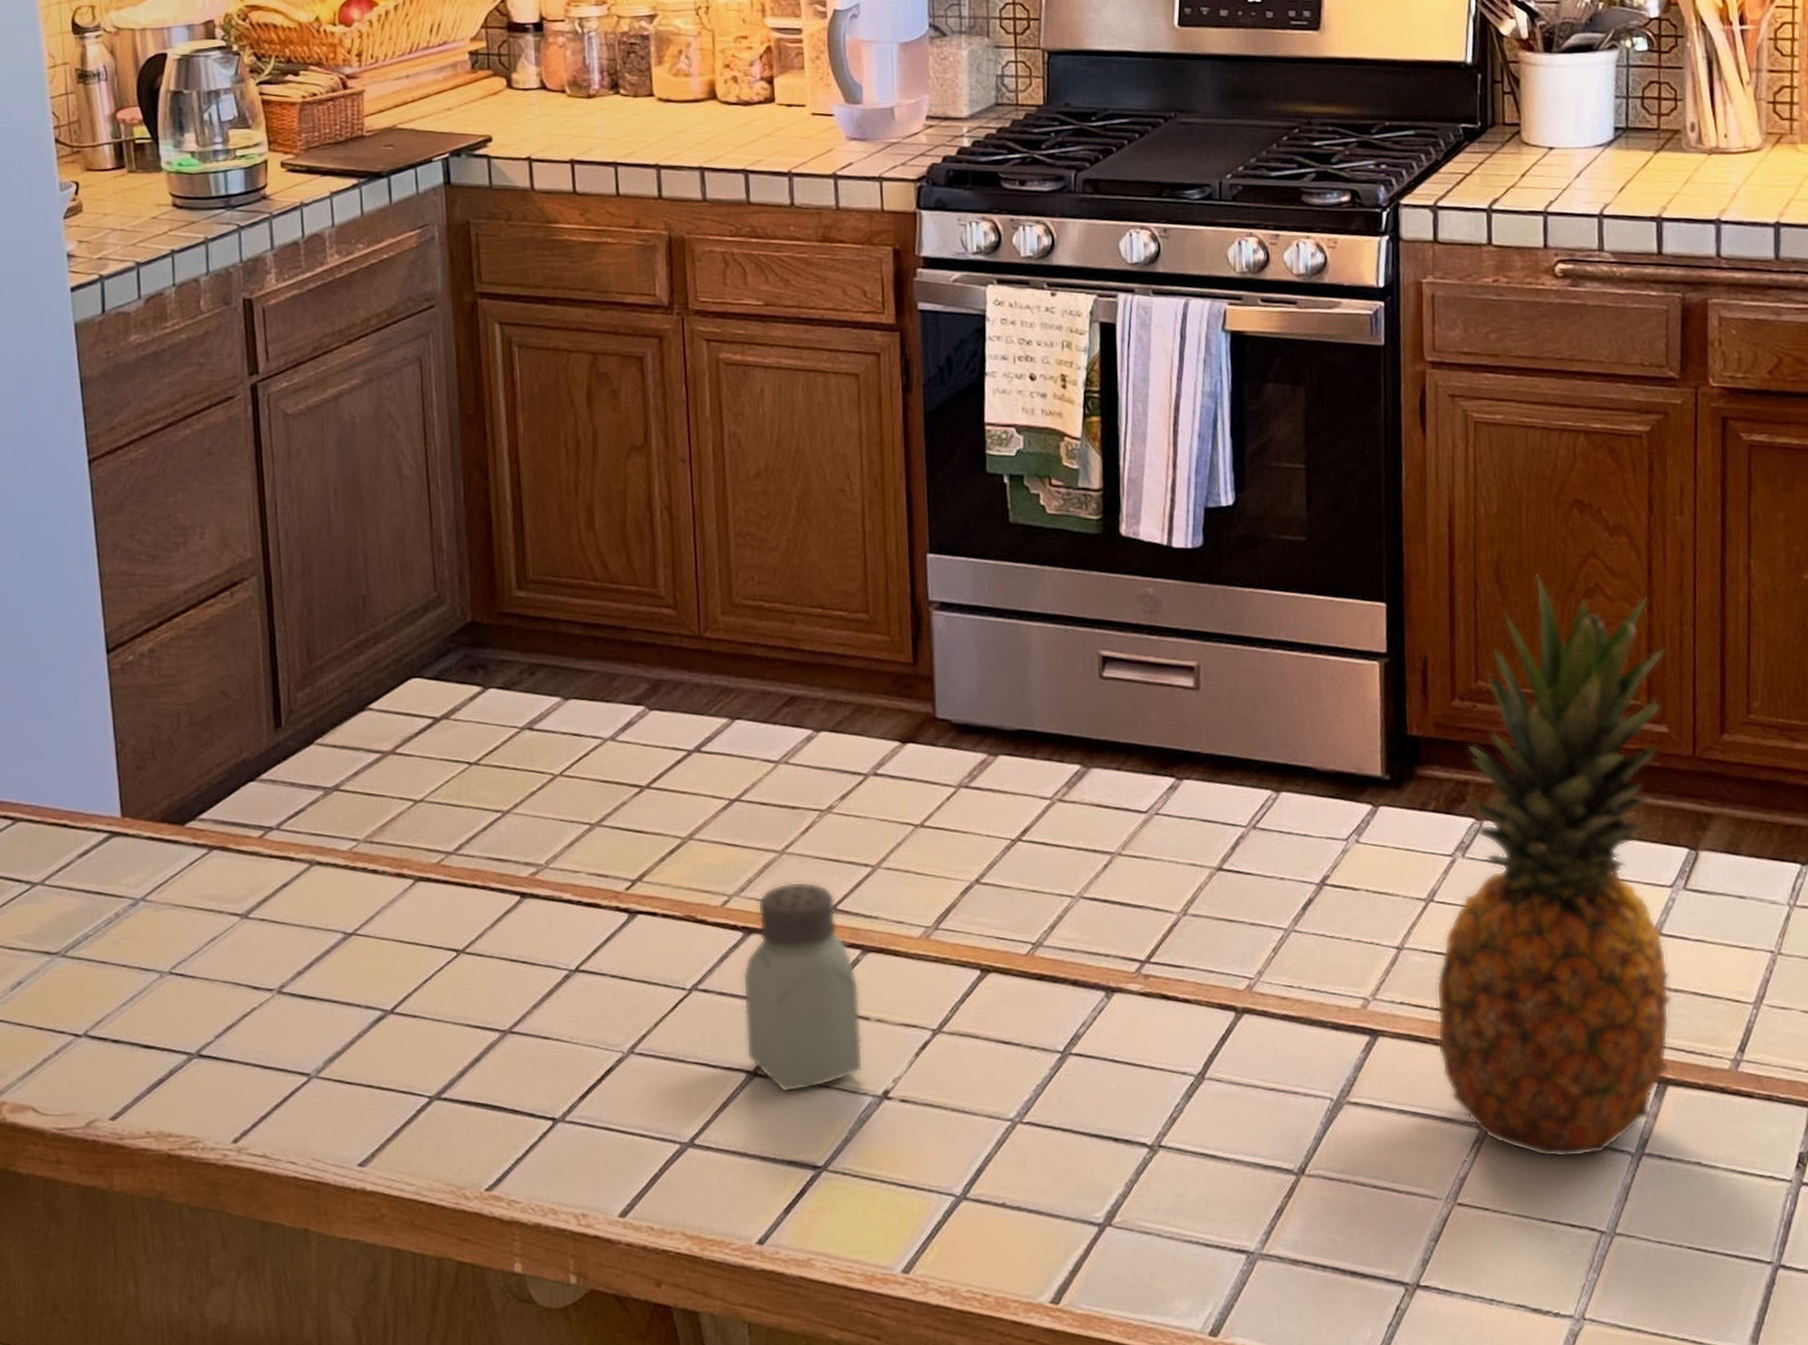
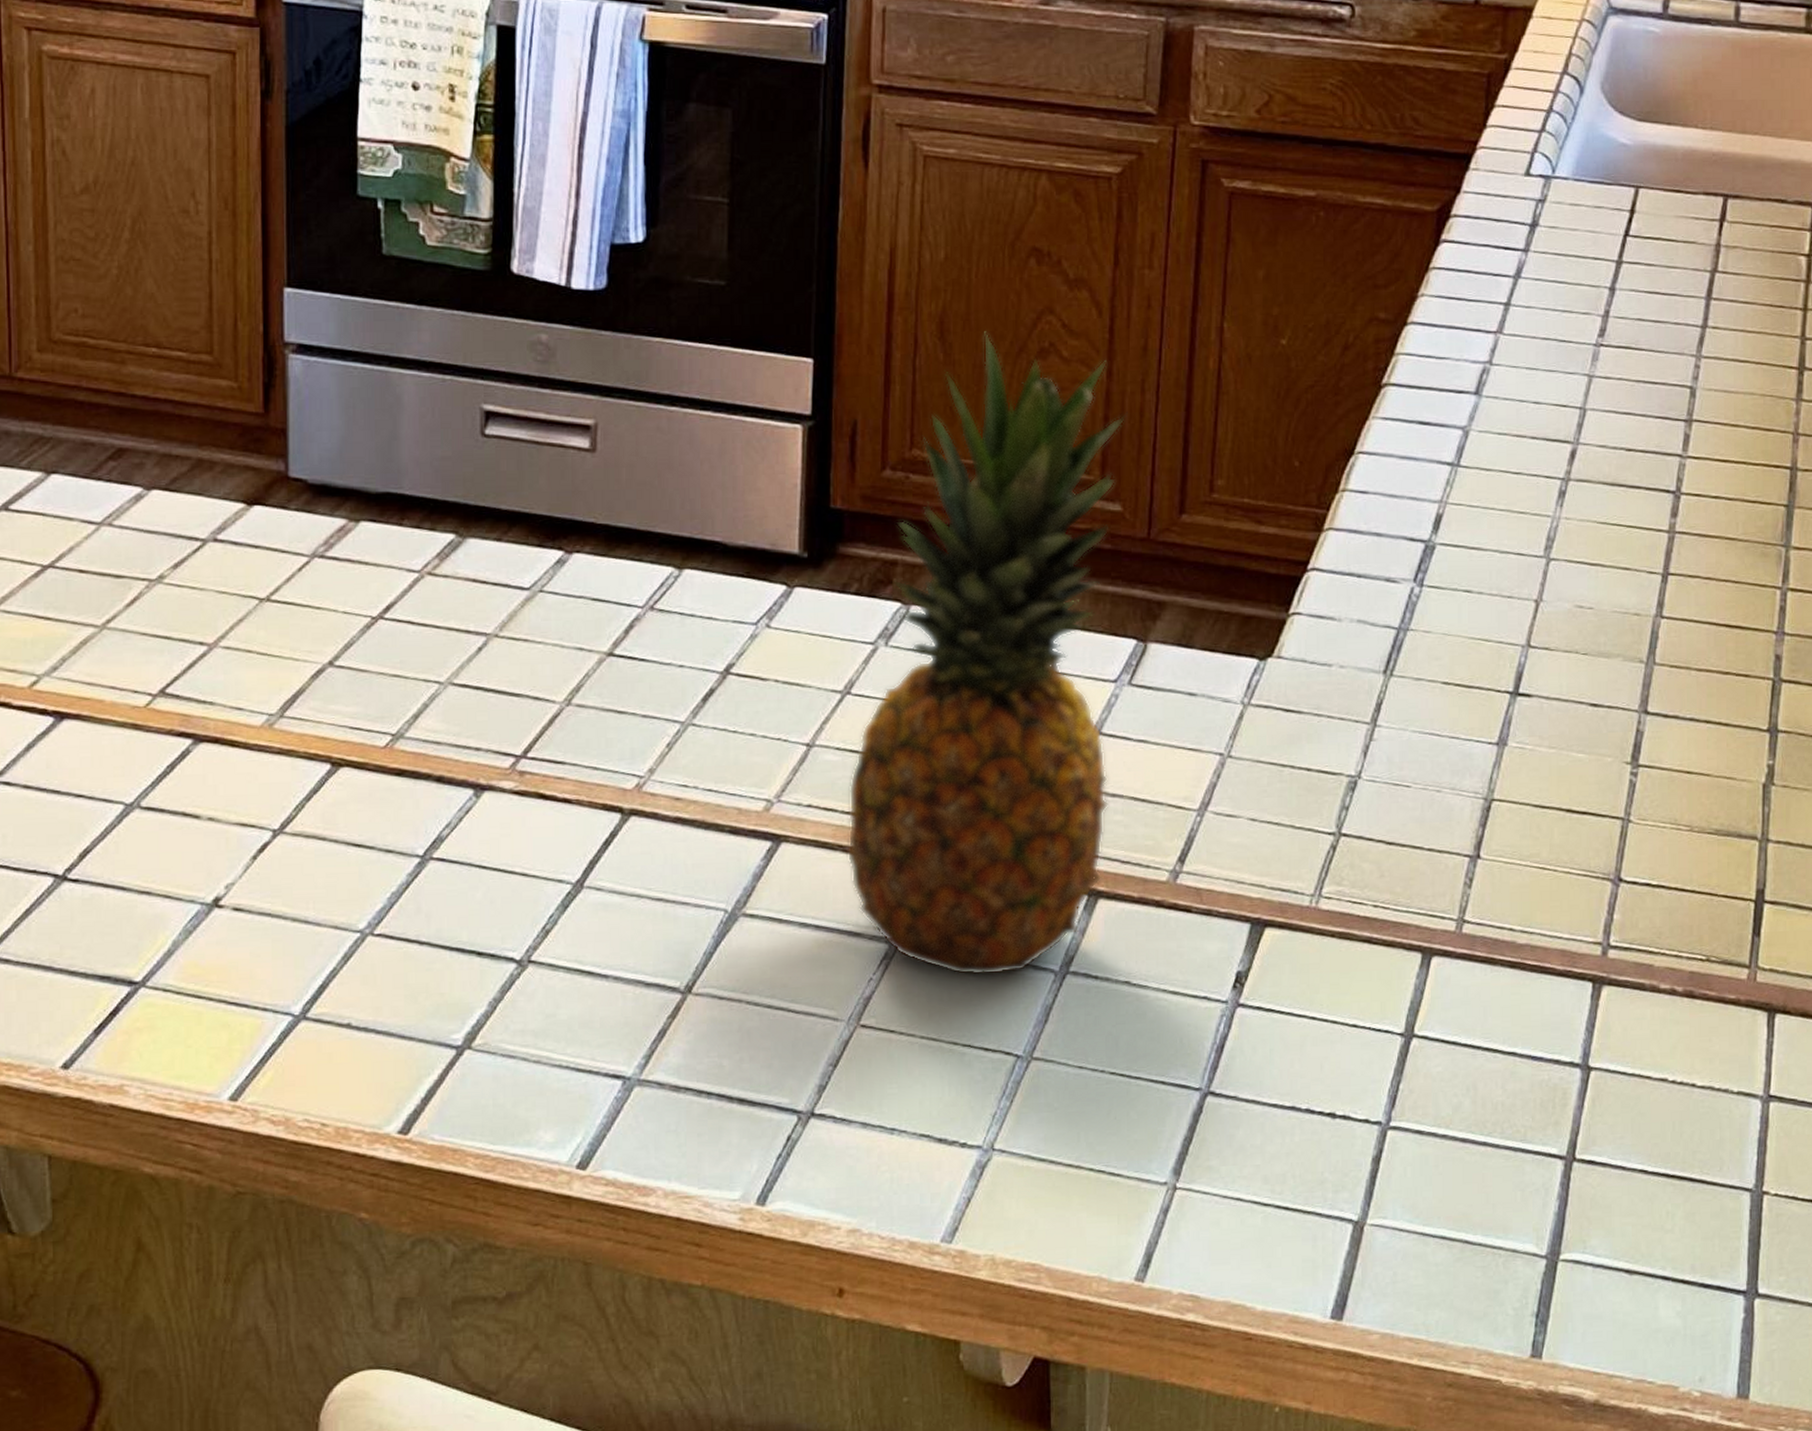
saltshaker: present [742,881,864,1092] -> none [52,660,191,899]

